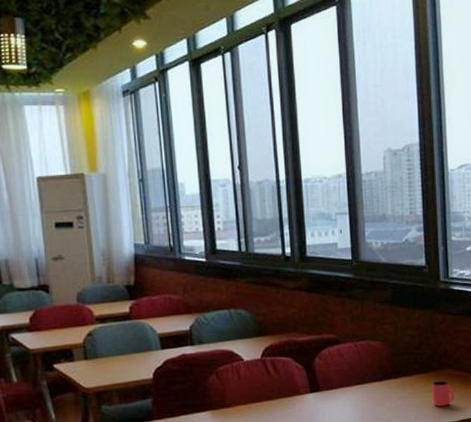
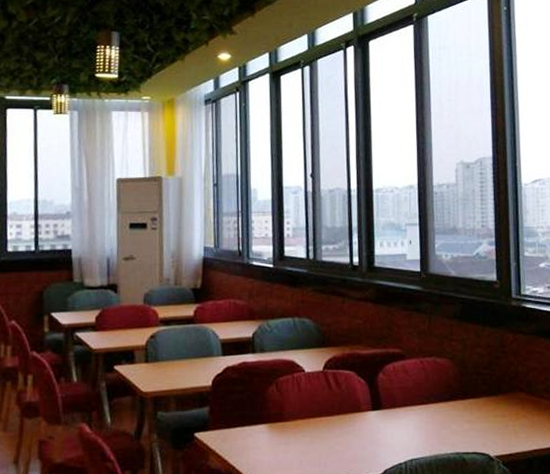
cup: present [432,380,454,406] -> none [502,404,526,433]

